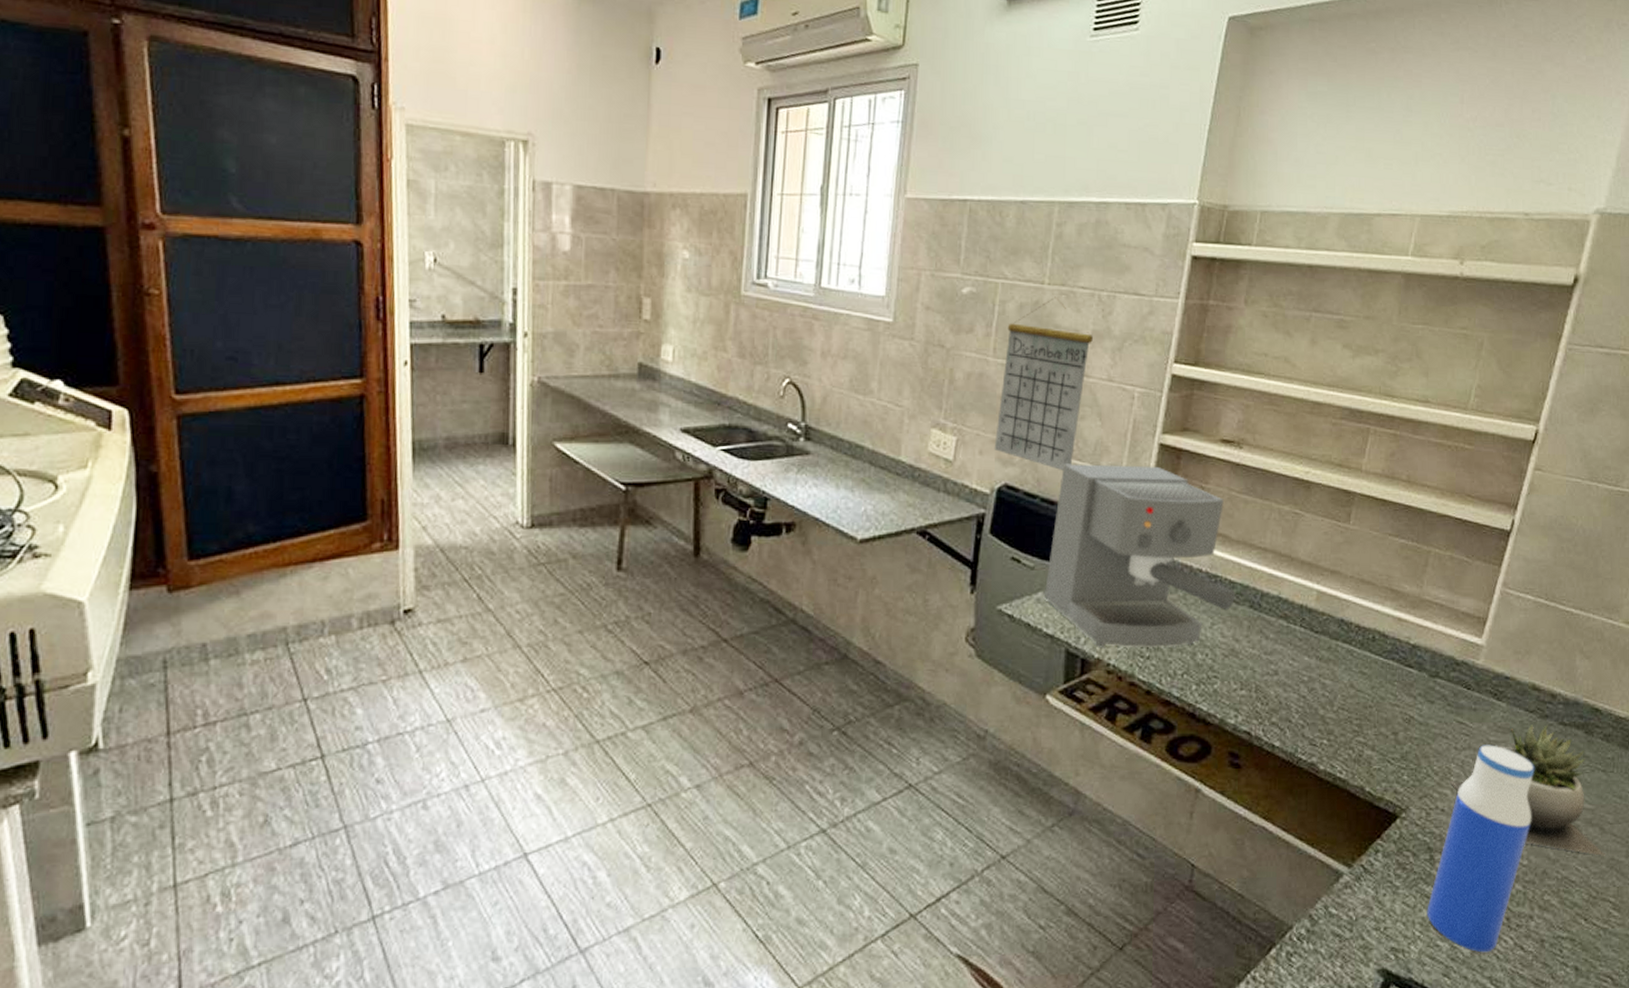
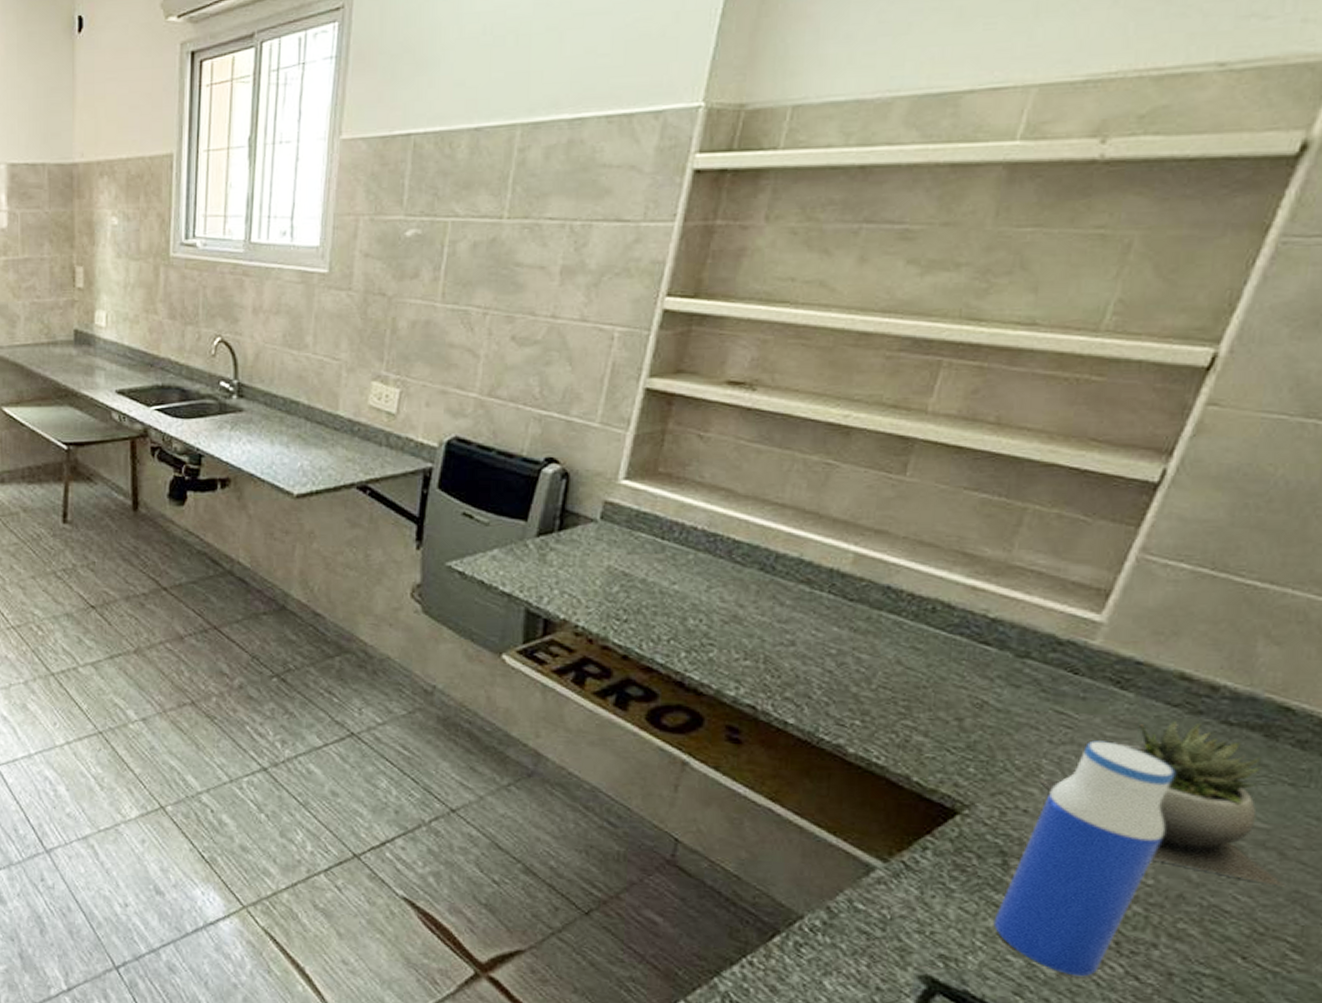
calendar: present [994,296,1093,472] -> none [442,231,562,422]
coffee maker: present [1045,463,1235,649] -> none [501,413,740,611]

